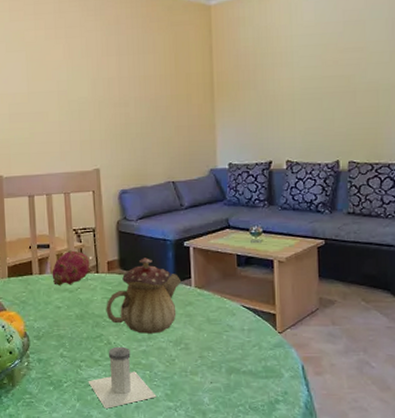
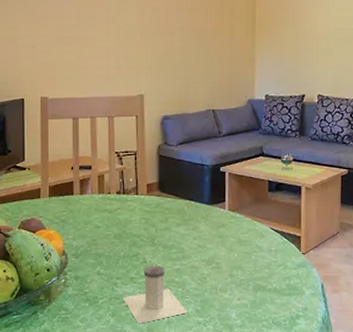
fruit: present [52,250,90,285] -> none [92,172,130,206]
teapot: present [106,258,182,334] -> none [143,181,216,253]

